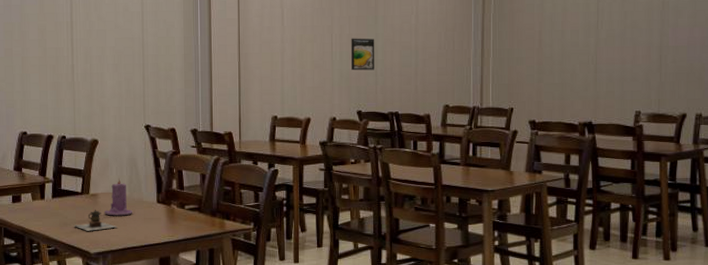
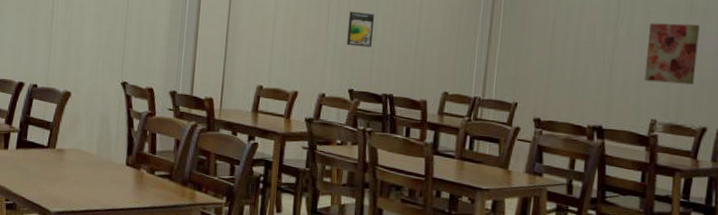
teapot: present [74,210,117,231] -> none [36,166,82,188]
candle: present [104,179,133,216] -> none [69,135,100,176]
wall art: none [626,20,672,76] -> present [644,23,700,85]

